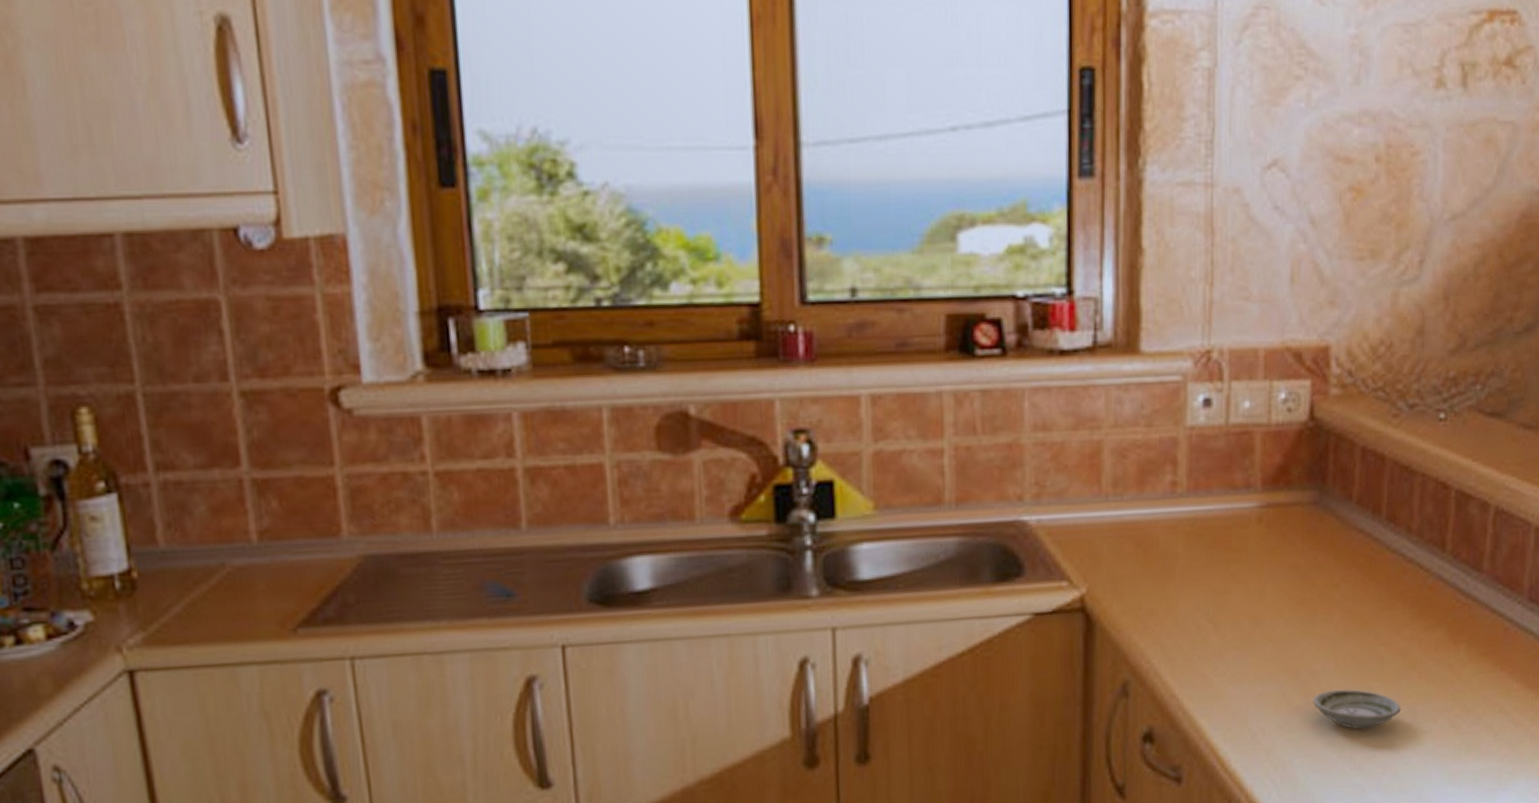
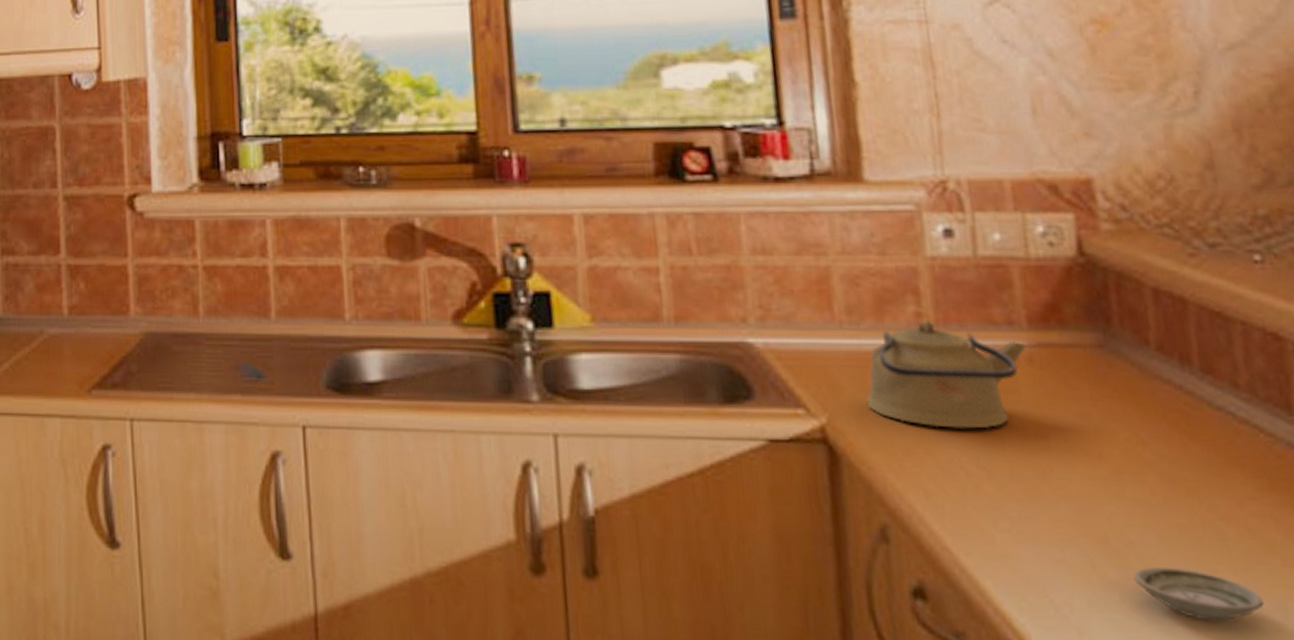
kettle: none [1122,487,1259,589] -> present [866,319,1027,429]

